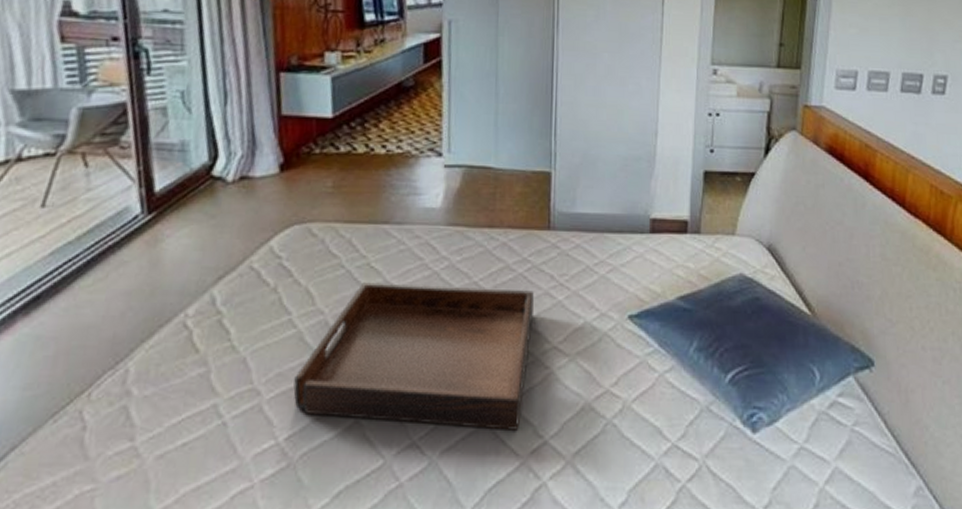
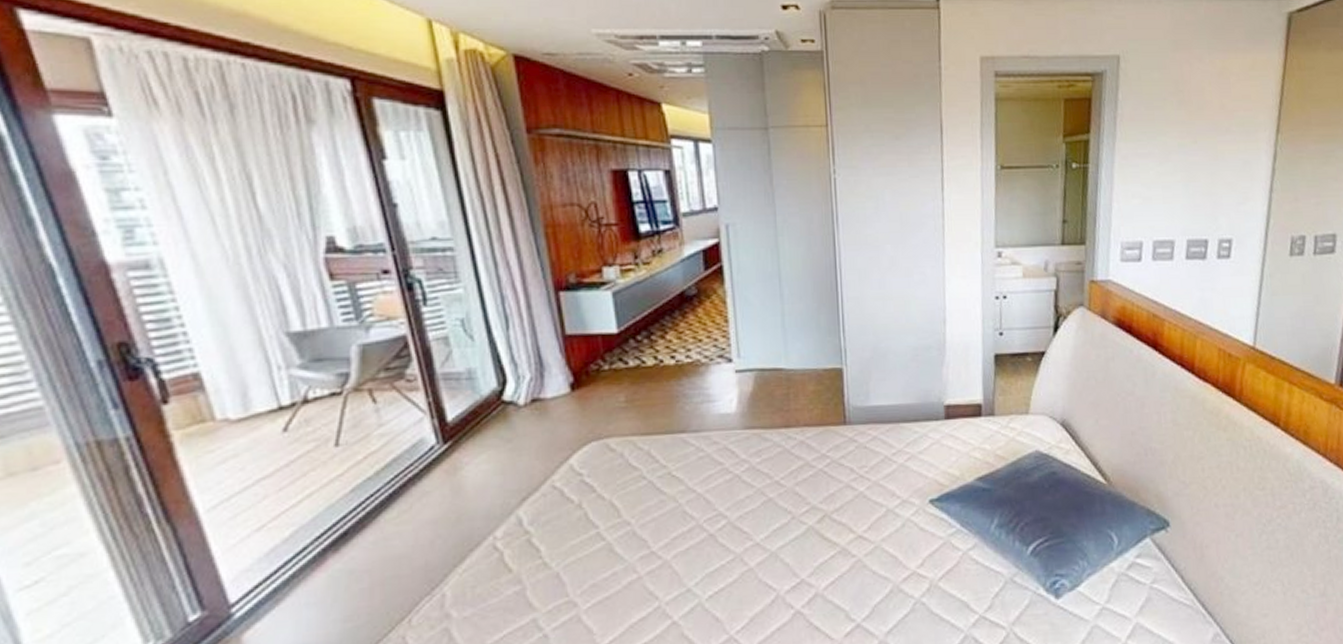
serving tray: present [293,282,534,430] -> none [609,484,837,621]

